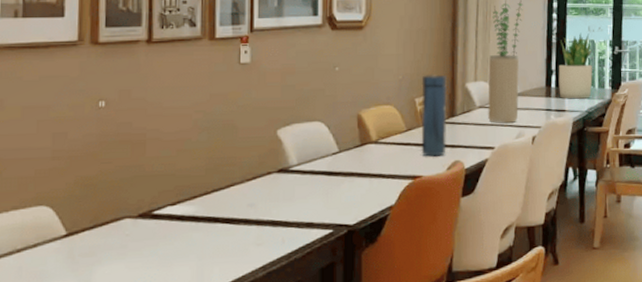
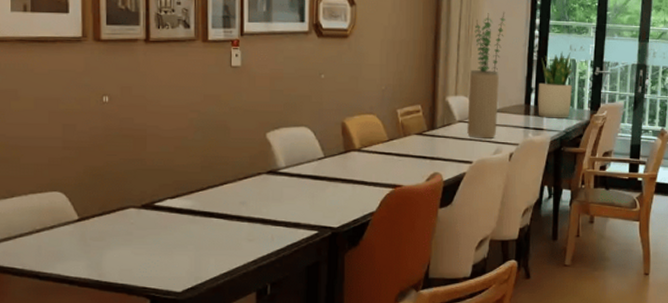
thermos: present [421,73,448,157] -> none [402,85,429,167]

